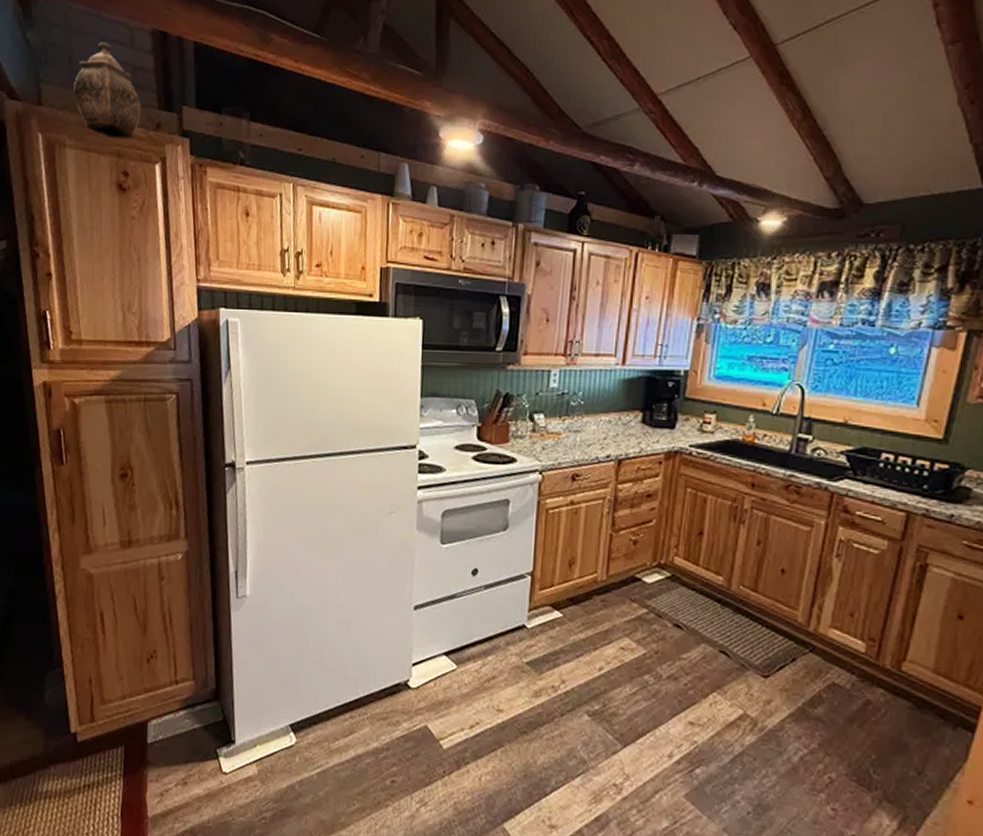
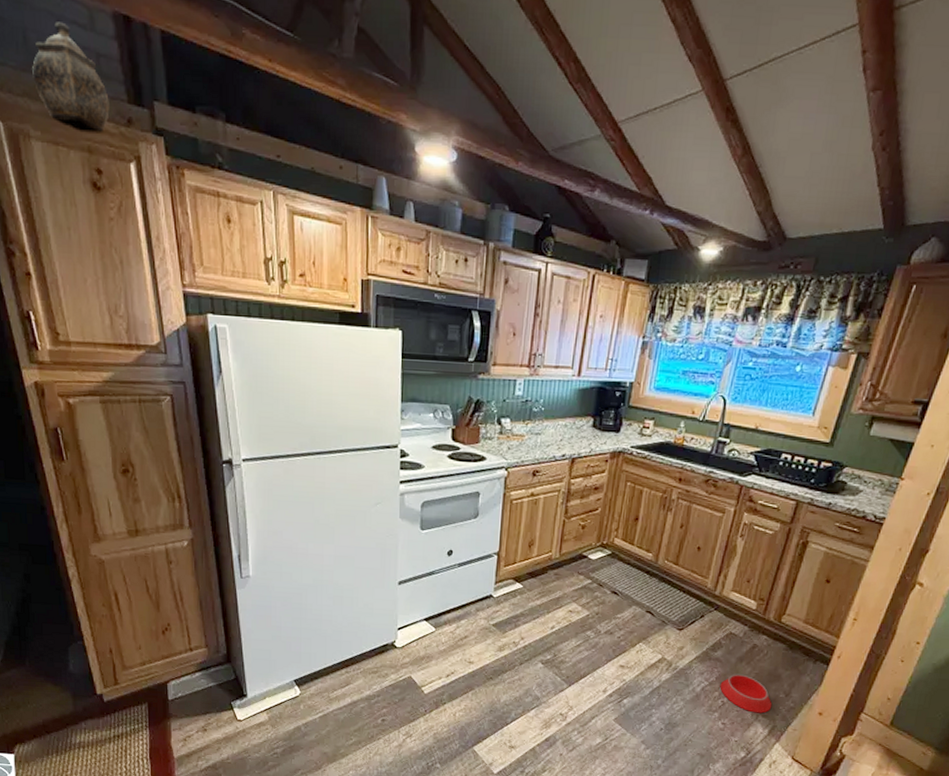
pet bowl: none [824,740,900,798] -> present [719,674,773,714]

